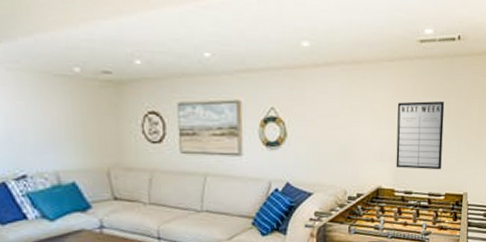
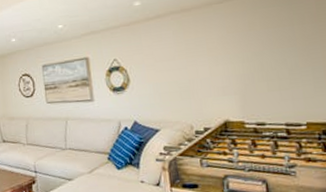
writing board: present [396,101,445,170] -> none [233,31,297,101]

